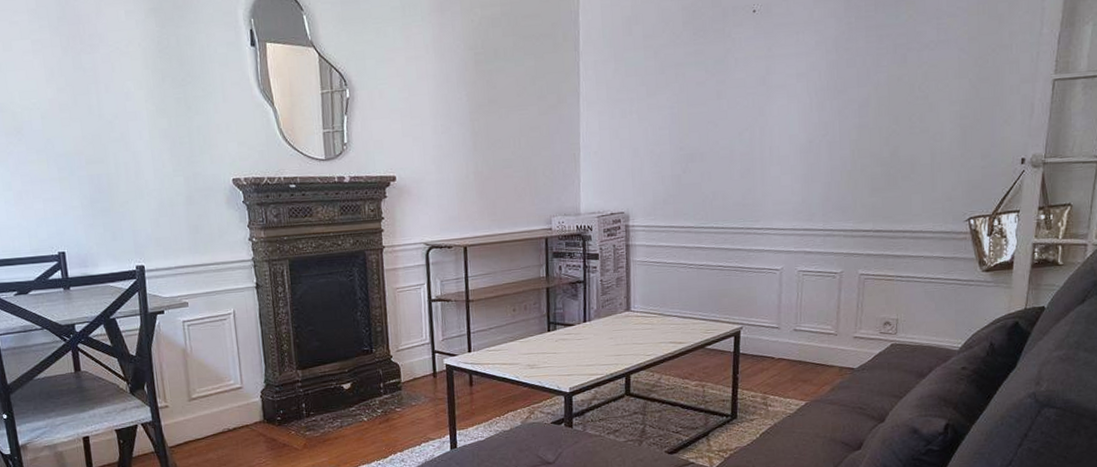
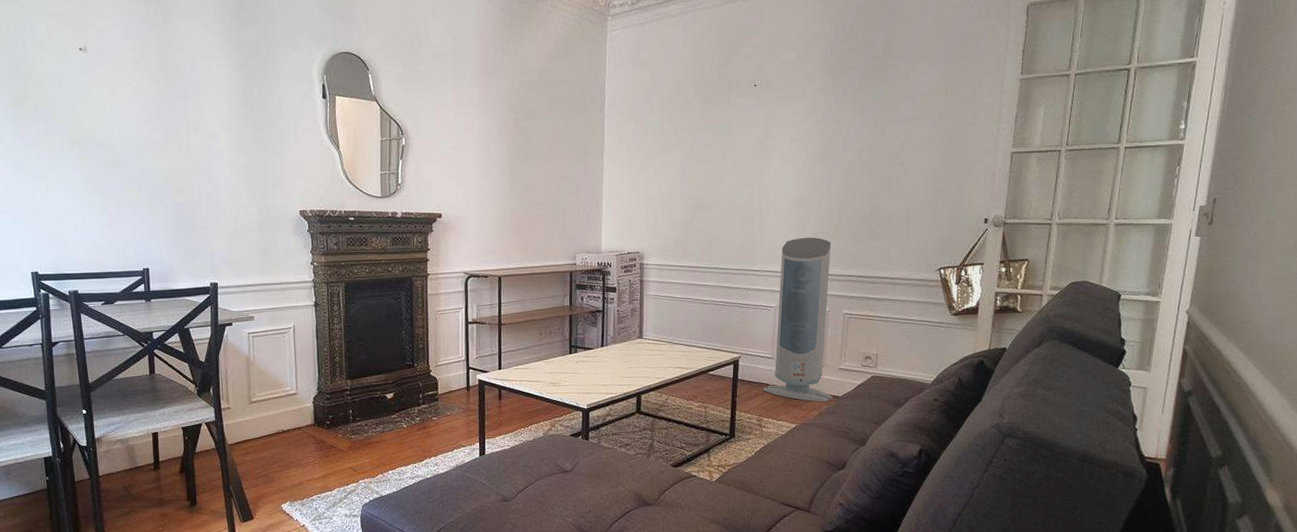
air purifier: none [768,187,847,376] -> present [763,237,833,402]

